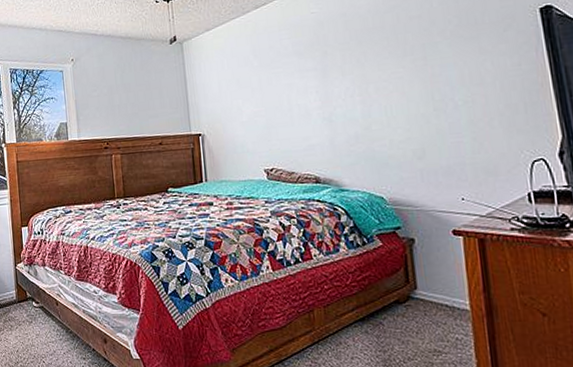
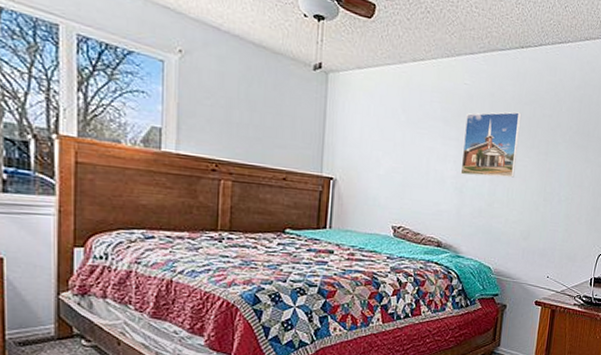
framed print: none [320,23,390,103] -> present [460,111,522,178]

